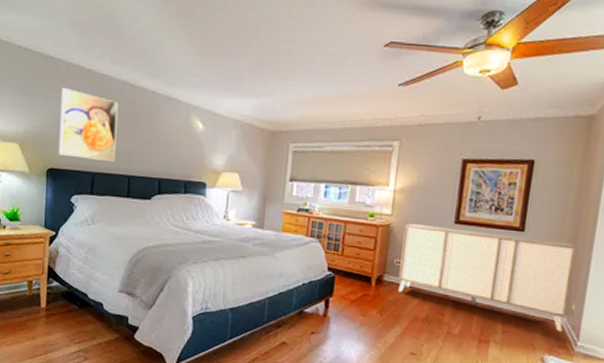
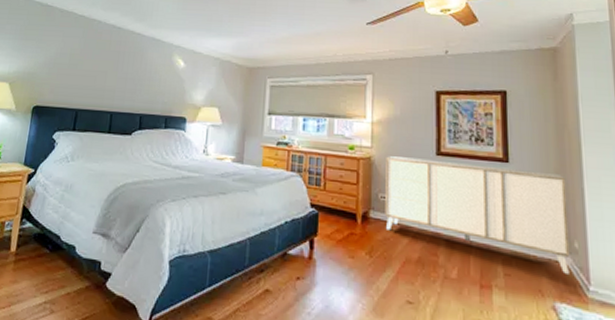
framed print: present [58,88,118,161] -> none [45,32,106,98]

